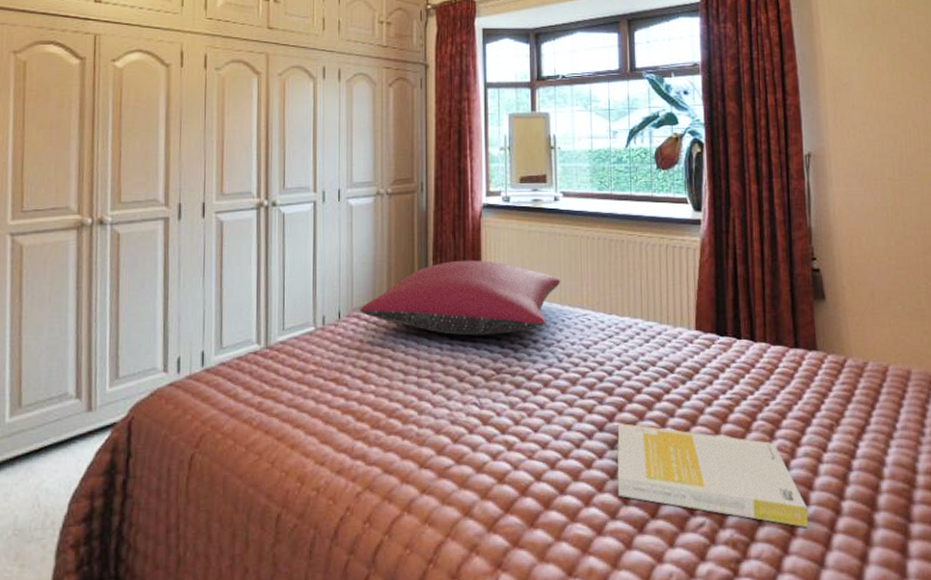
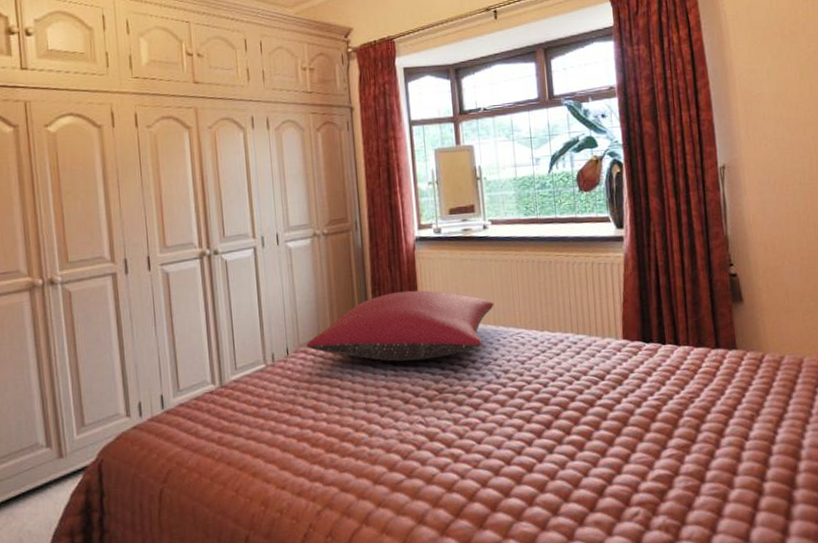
book: present [617,423,808,528] -> none [555,429,734,509]

